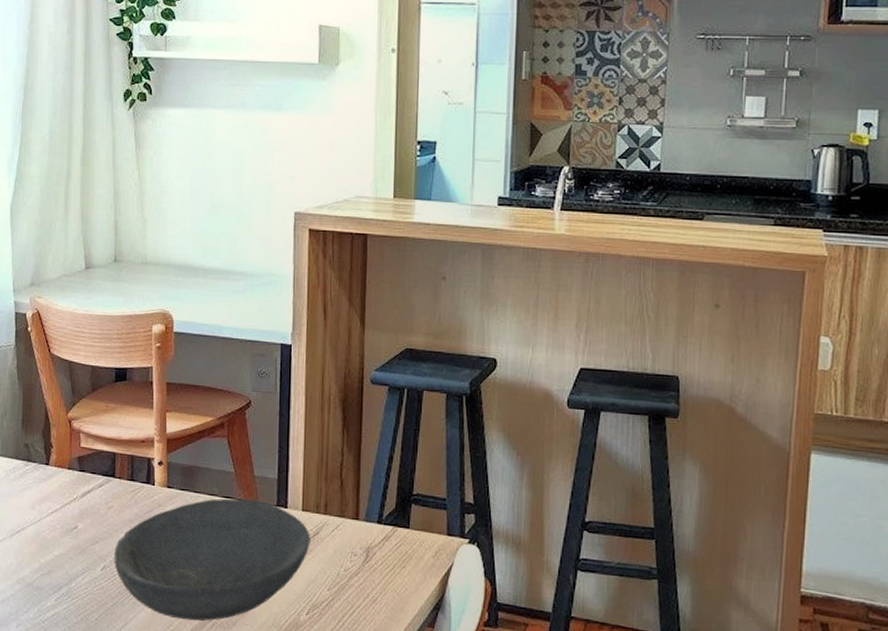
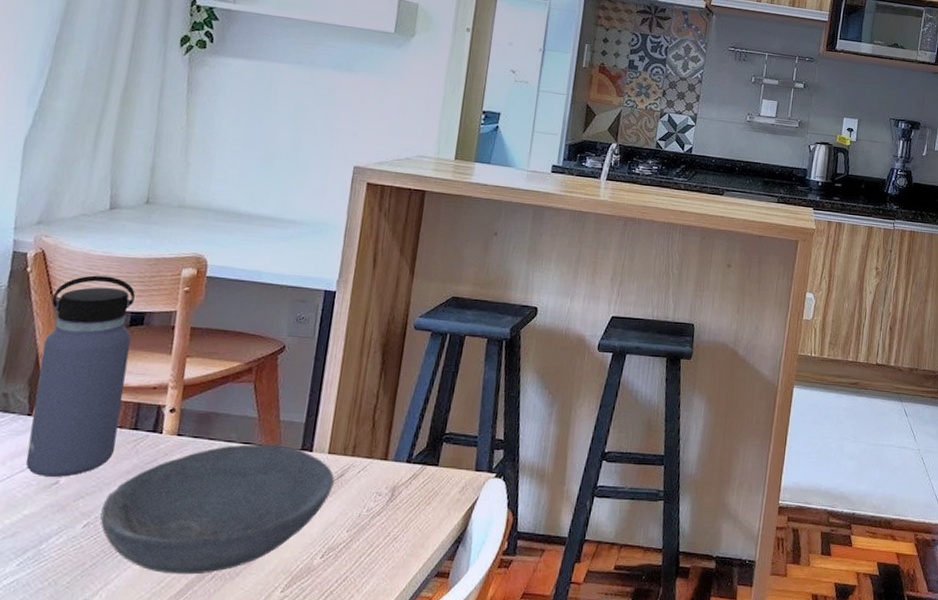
water bottle: none [49,333,118,522] -> present [25,275,135,477]

